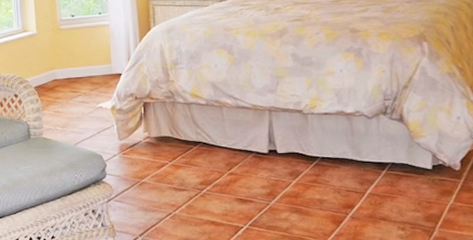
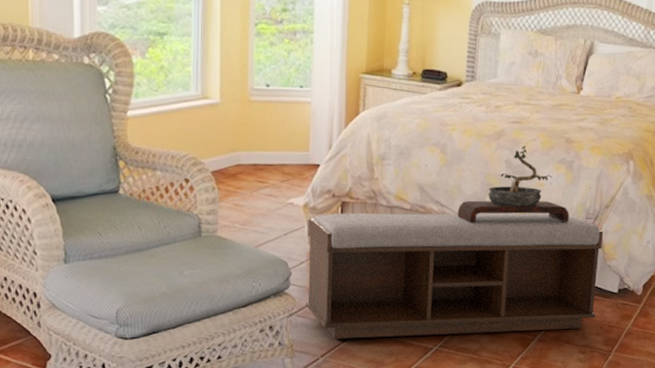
bench: none [116,98,411,220] -> present [306,213,603,339]
bonsai tree: none [250,40,366,112] -> present [457,146,569,223]

